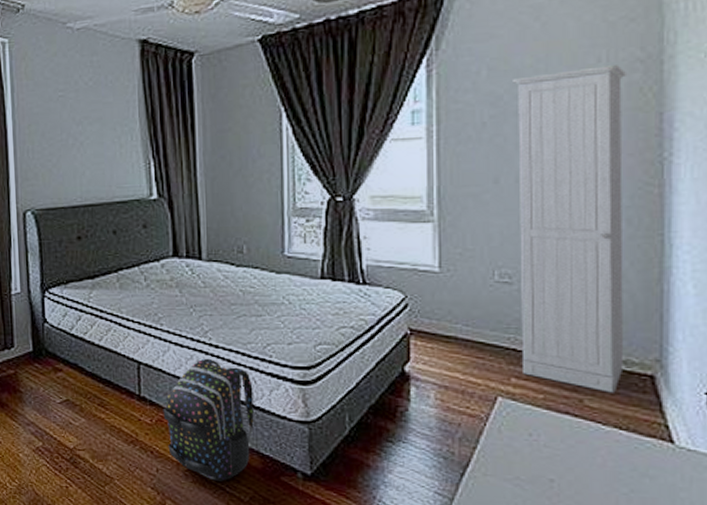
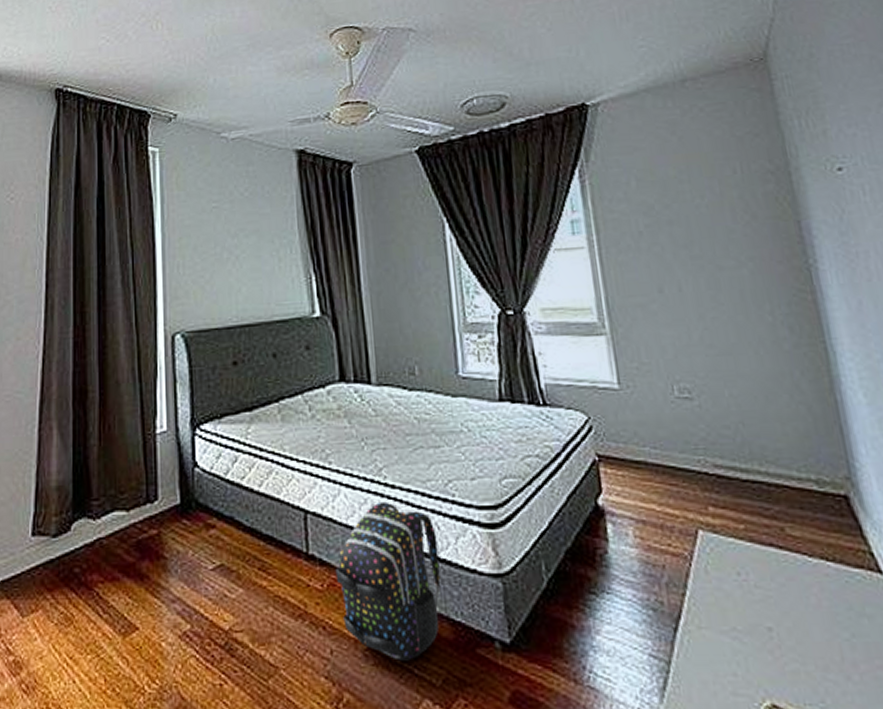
cabinet: present [513,65,626,393] -> none [660,176,817,518]

